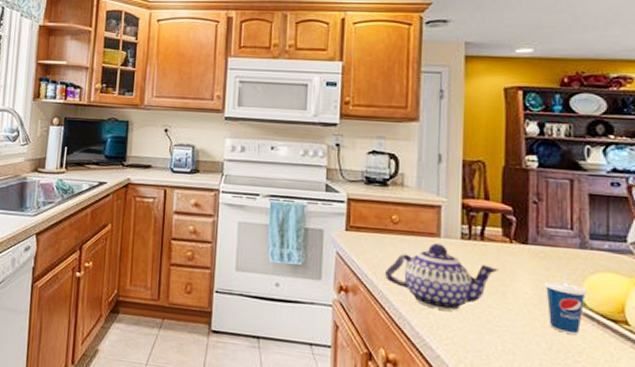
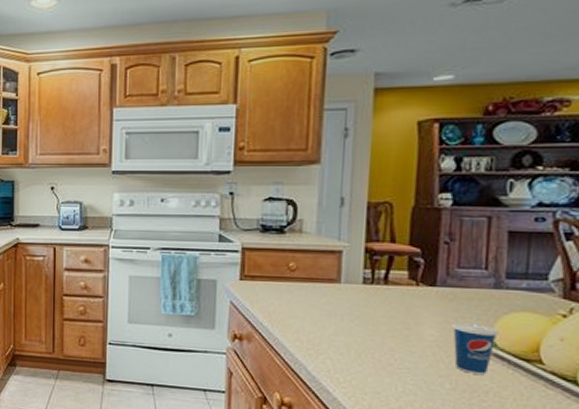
teapot: present [384,243,499,311] -> none [280,289,403,355]

